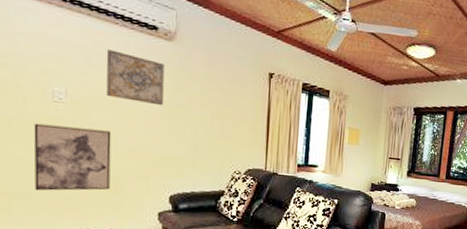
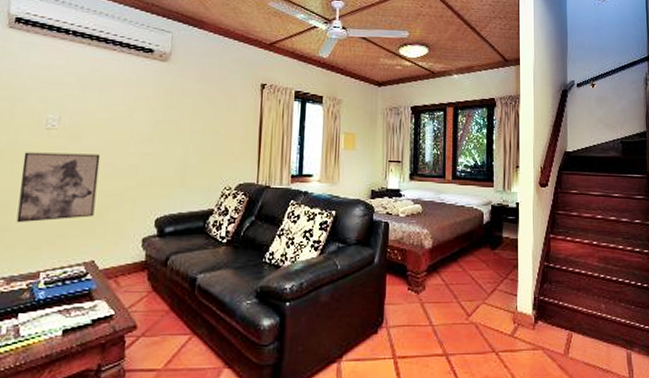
wall art: present [106,49,165,106] -> none [99,74,158,125]

